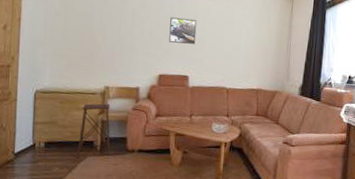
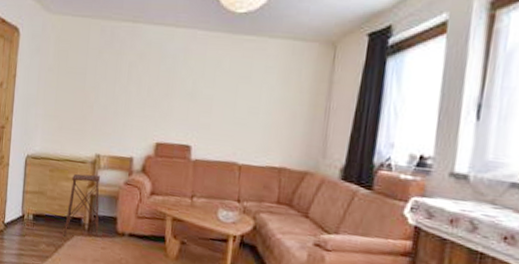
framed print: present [169,17,197,44] -> none [169,71,204,106]

